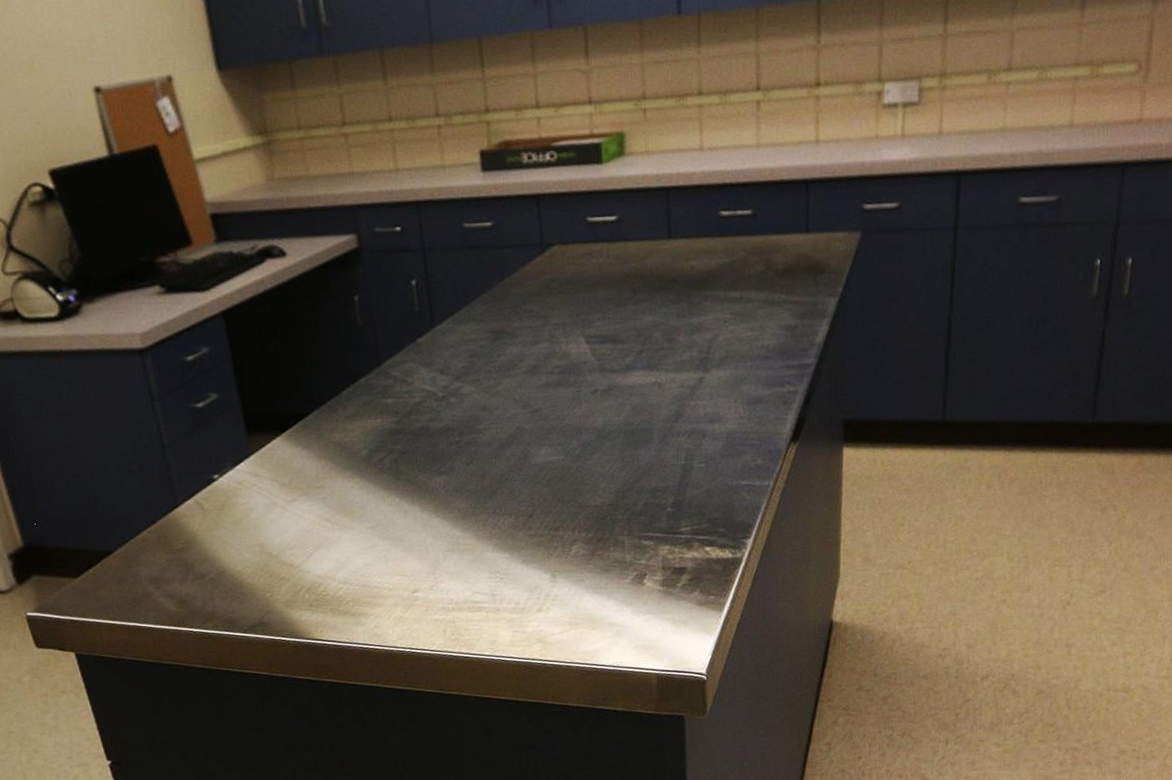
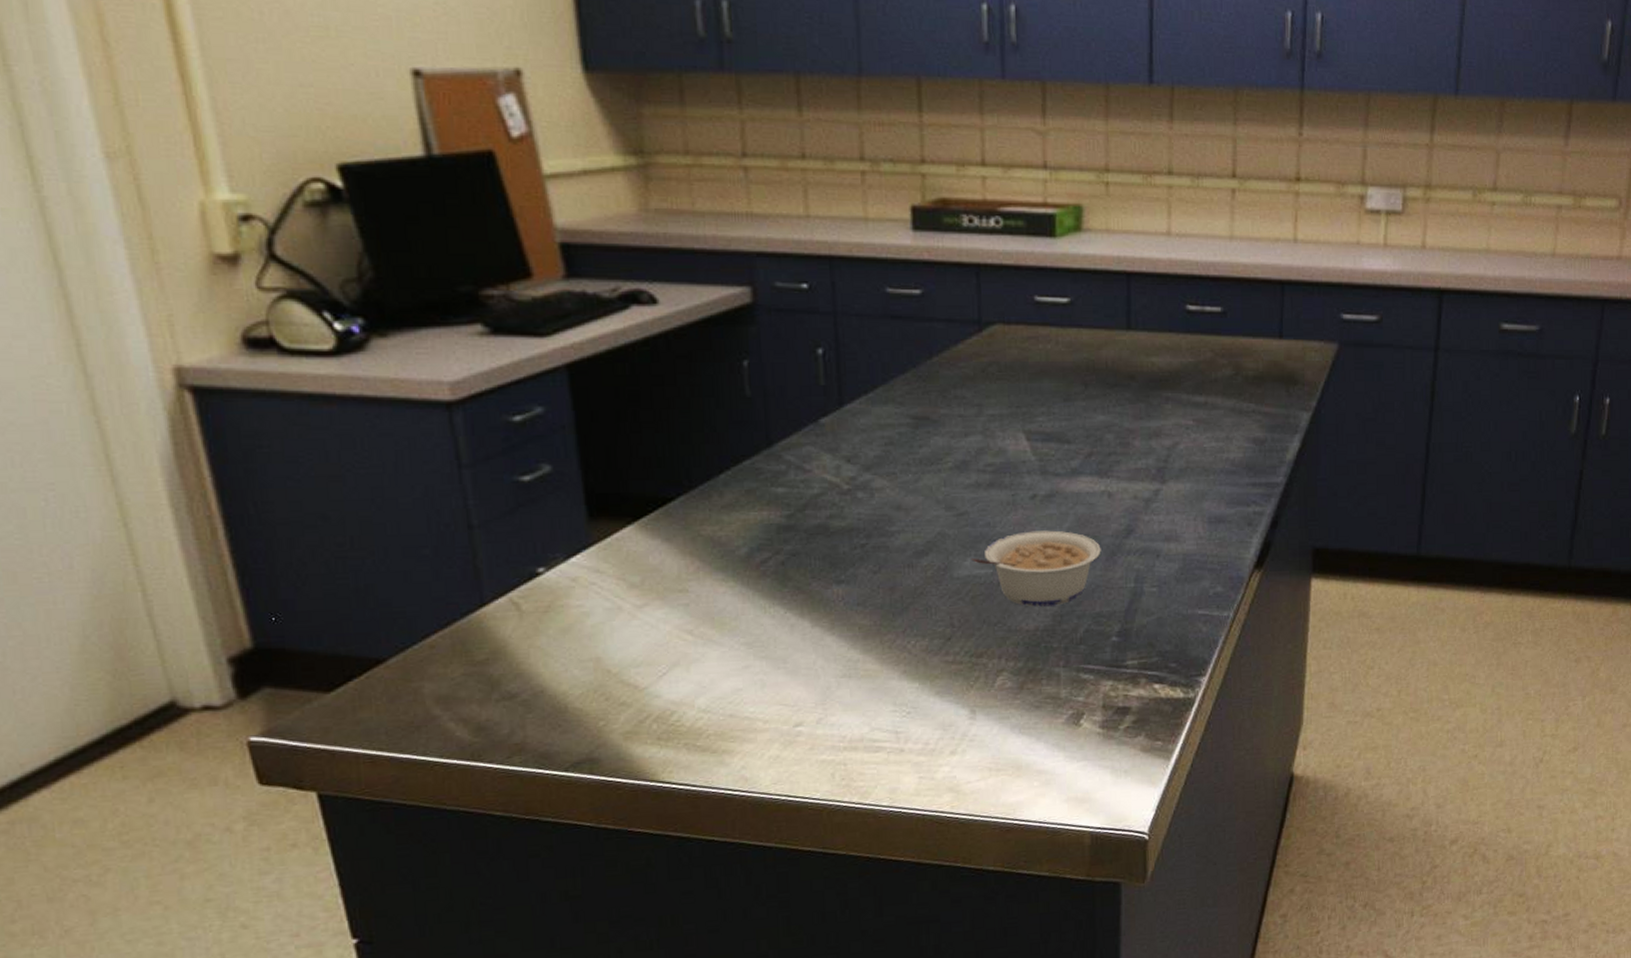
legume: none [545,419,655,486] -> present [971,530,1101,607]

